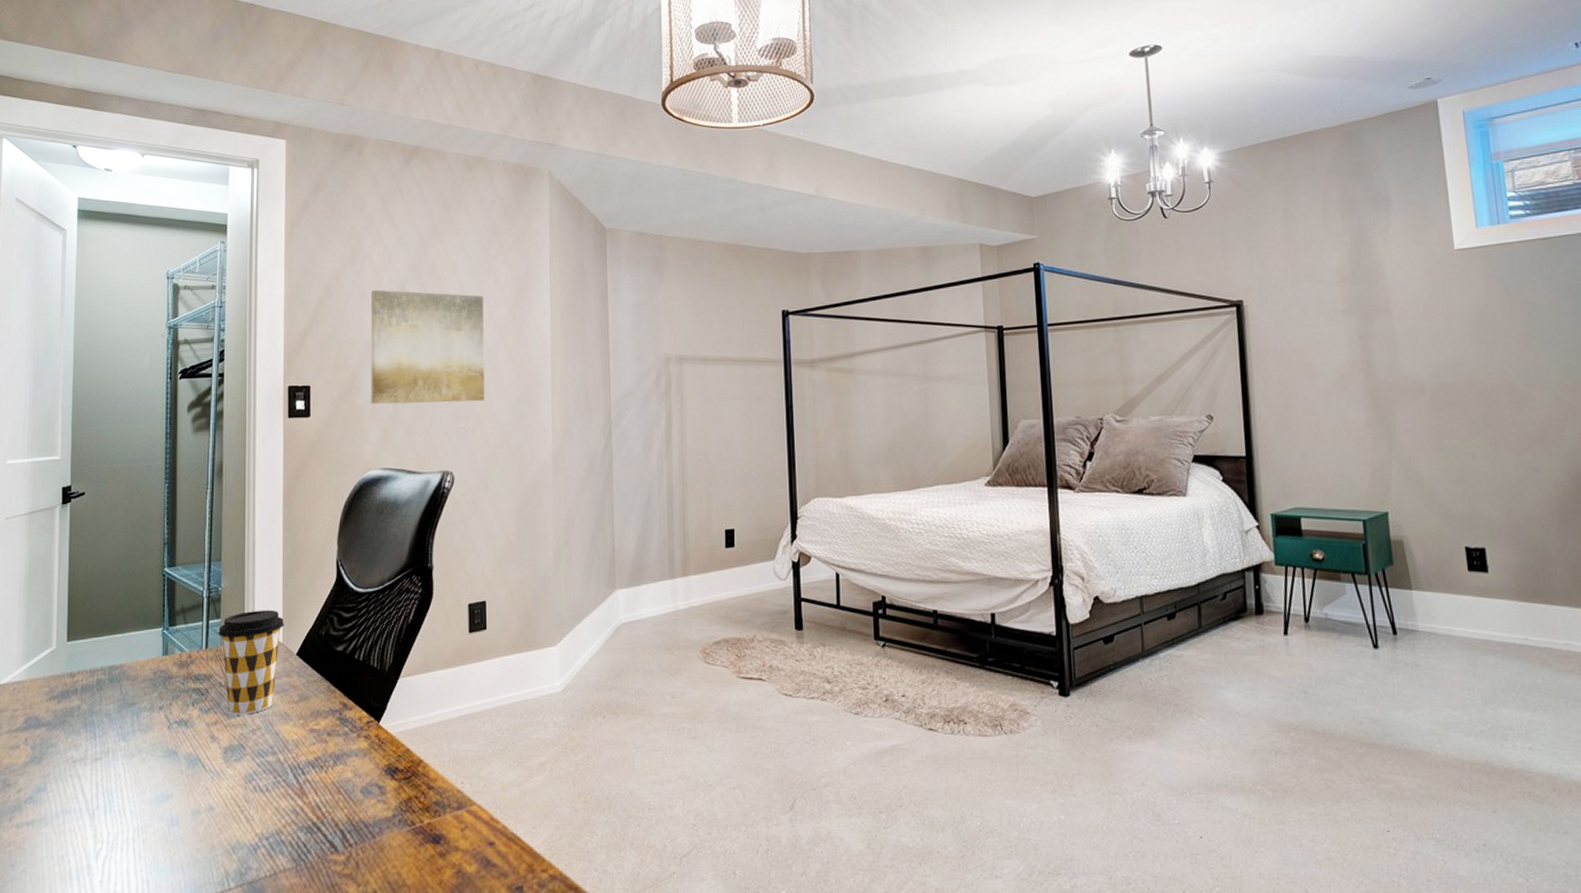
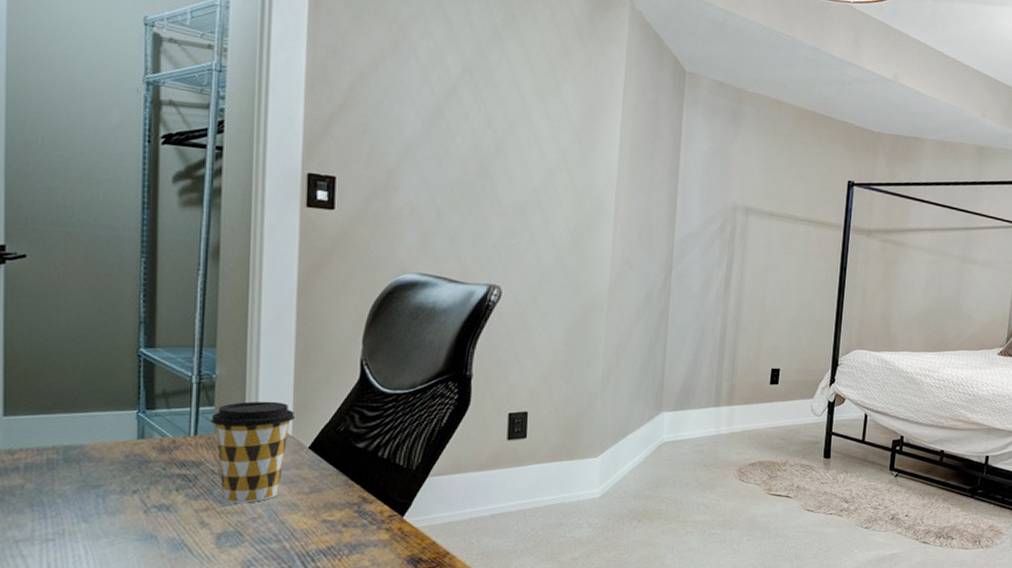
wall art: present [370,289,485,404] -> none [409,86,548,222]

